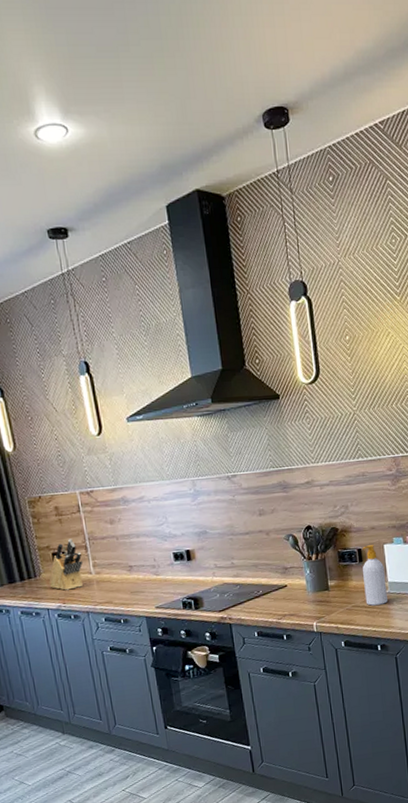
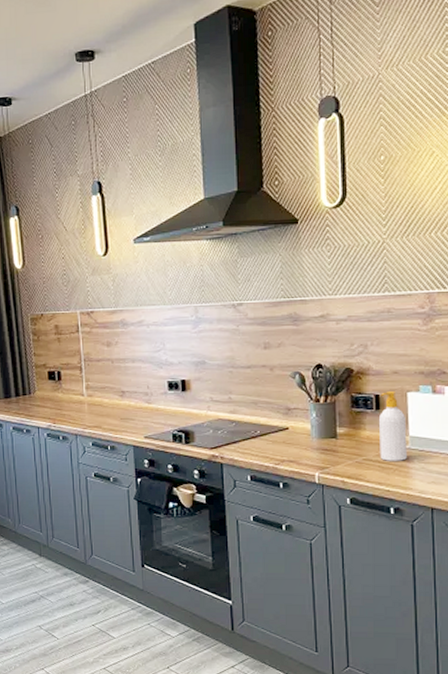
knife block: present [49,538,84,591] -> none [42,358,77,410]

